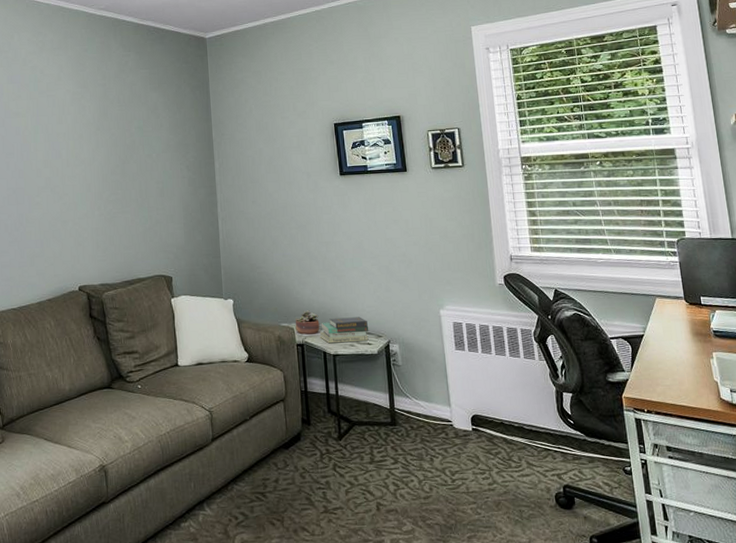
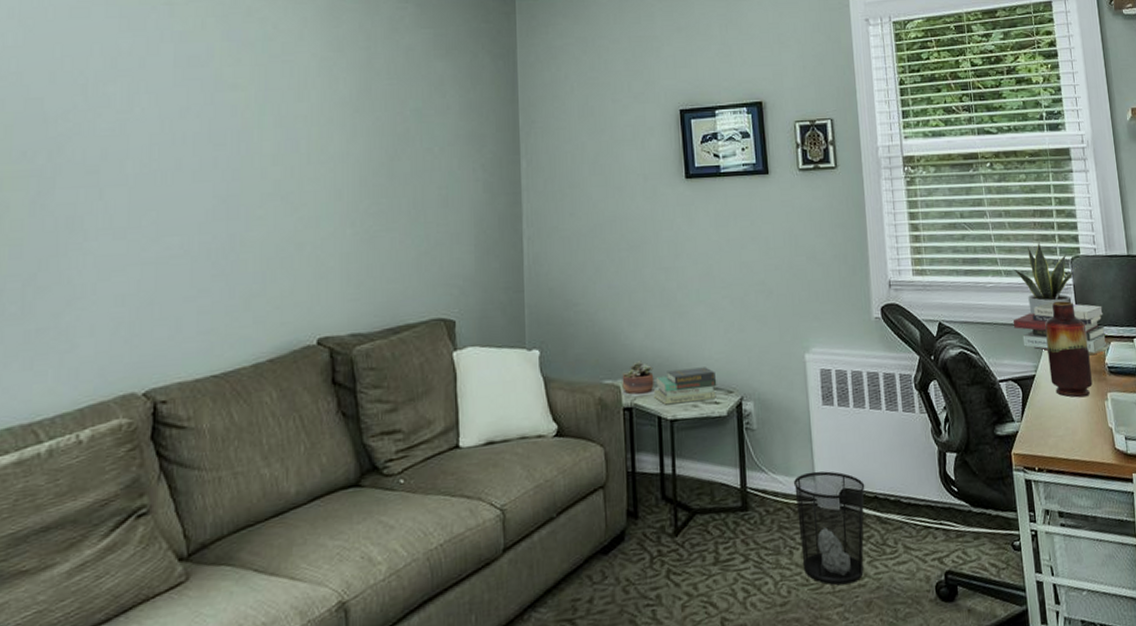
waste bin: none [432,400,493,488] -> present [793,471,865,586]
potted plant: none [621,226,687,285] -> present [1012,242,1082,314]
books: none [623,276,714,321] -> present [1014,302,1109,356]
vase: none [652,275,698,355] -> present [1045,300,1092,398]

